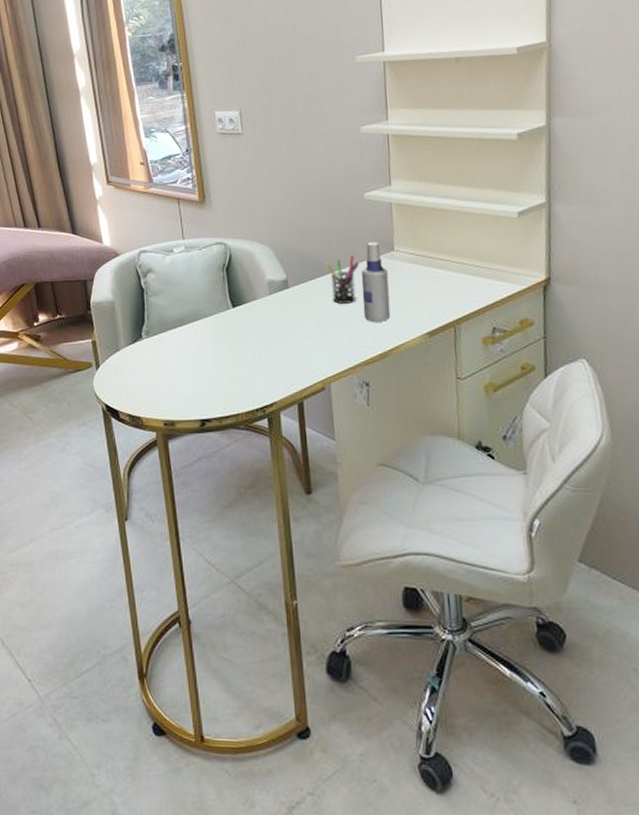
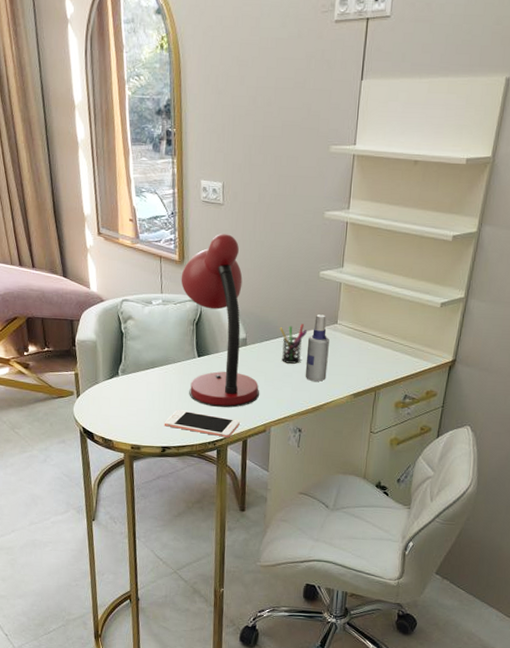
cell phone: none [200,372,292,402] -> present [164,410,240,438]
desk lamp: none [203,165,312,366] -> present [181,234,260,408]

